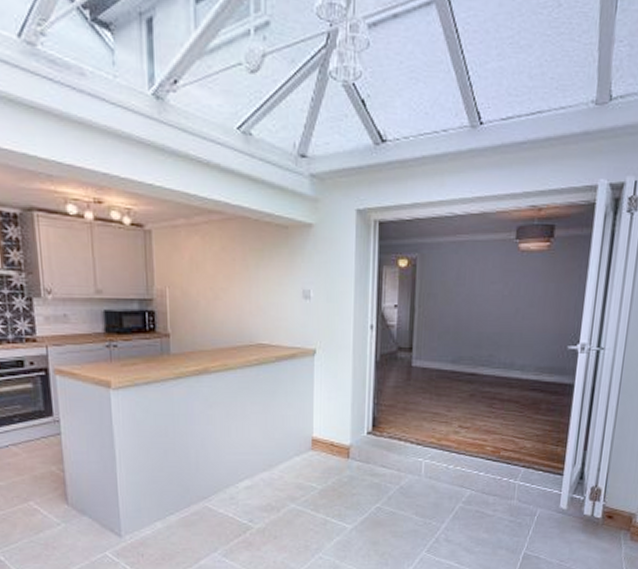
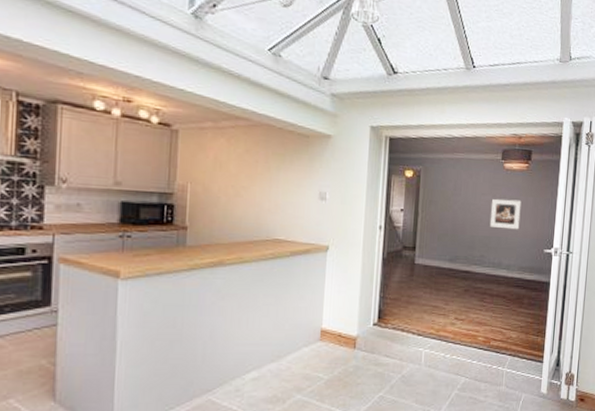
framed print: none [500,287,541,324] -> present [489,198,522,230]

